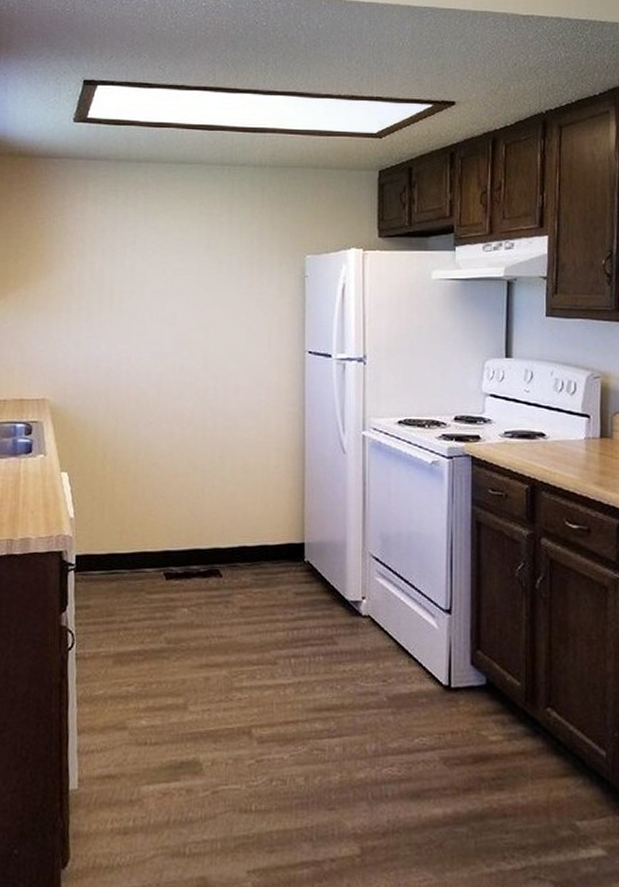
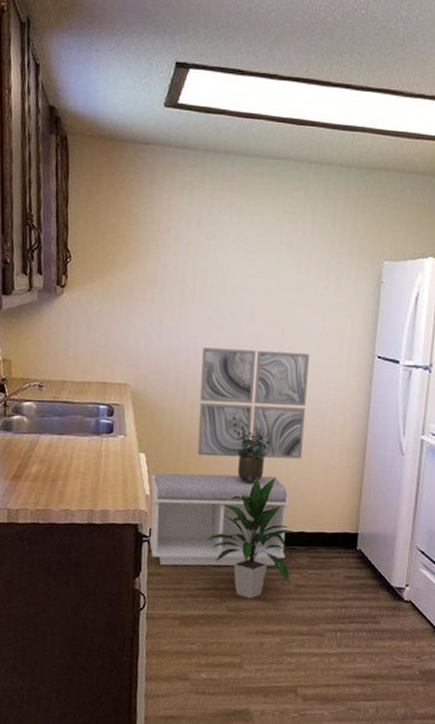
bench: none [75,487,227,596] -> present [149,473,290,566]
wall art: none [123,353,238,471] -> present [197,347,310,459]
indoor plant: none [136,486,234,627] -> present [204,476,294,599]
potted plant: none [160,426,203,496] -> present [232,417,271,483]

